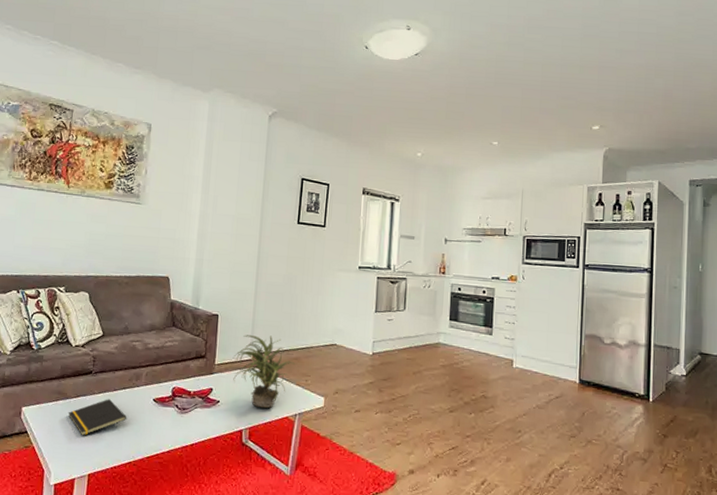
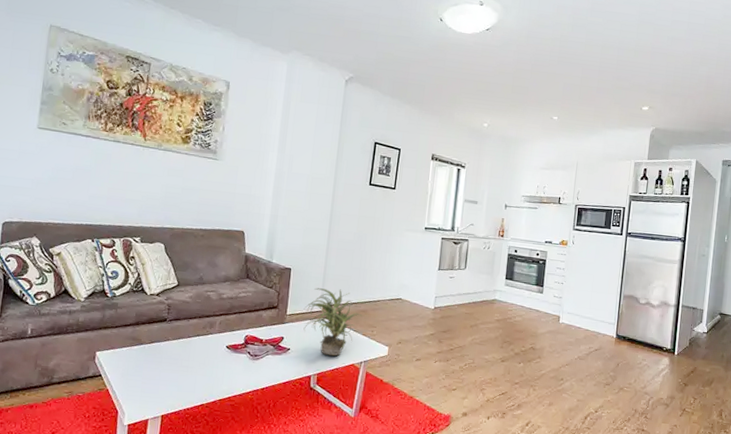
notepad: present [68,399,127,436] -> none [142,345,201,380]

